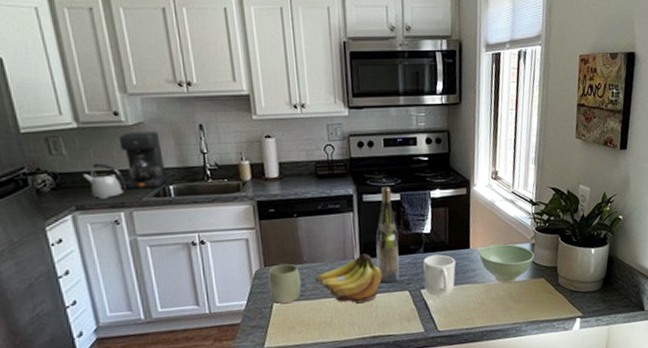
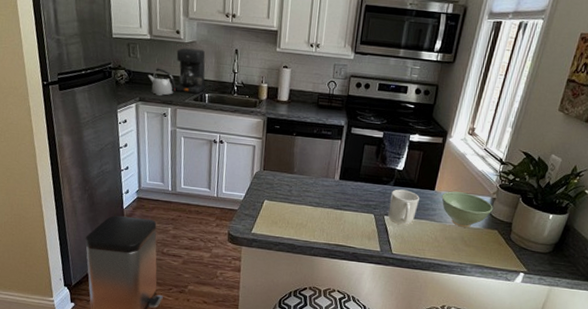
mug: present [268,263,301,304] -> none [263,170,289,203]
fruit: present [315,254,383,304] -> none [300,176,355,216]
wine bottle: present [375,186,400,284] -> none [351,124,377,205]

